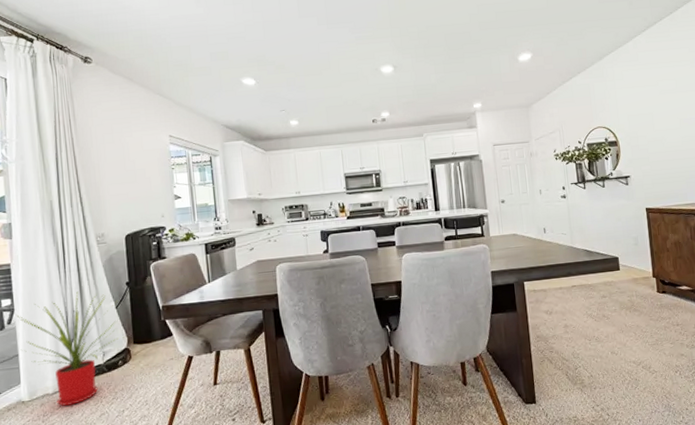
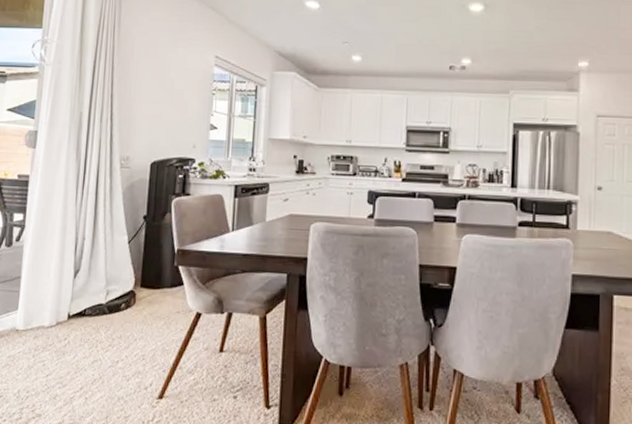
house plant: present [17,291,125,406] -> none [24,217,132,344]

